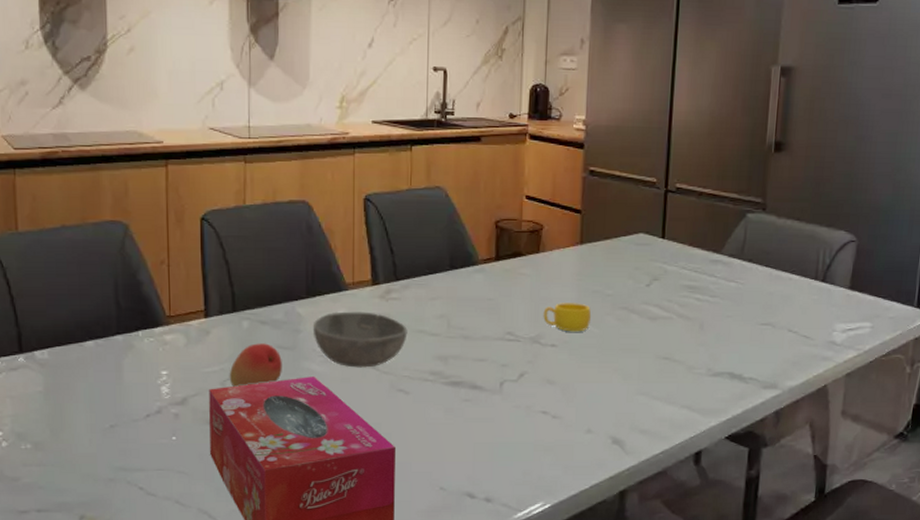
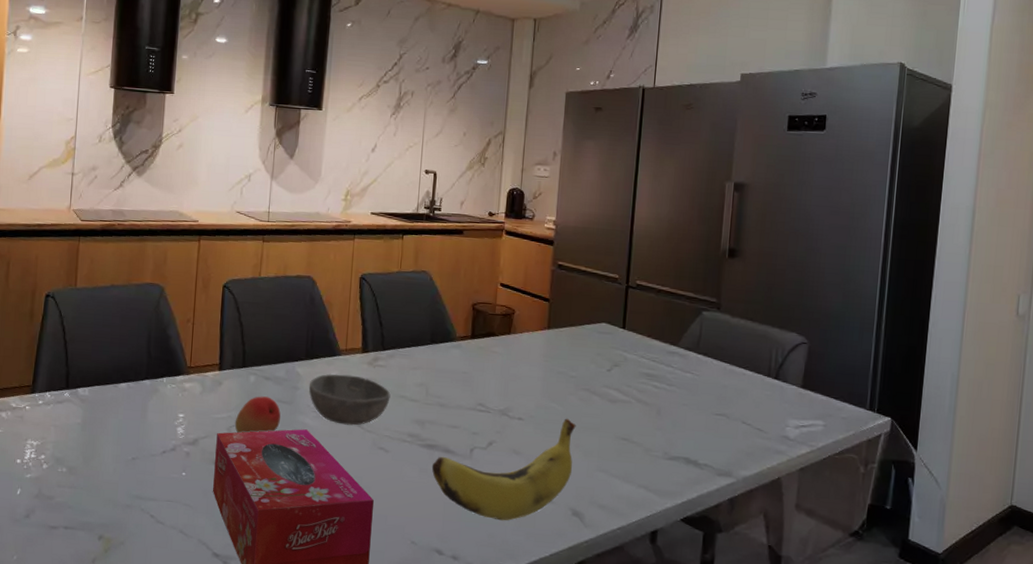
banana: none [458,341,614,456] -> present [431,418,576,521]
cup: present [543,303,592,332] -> none [512,380,556,408]

